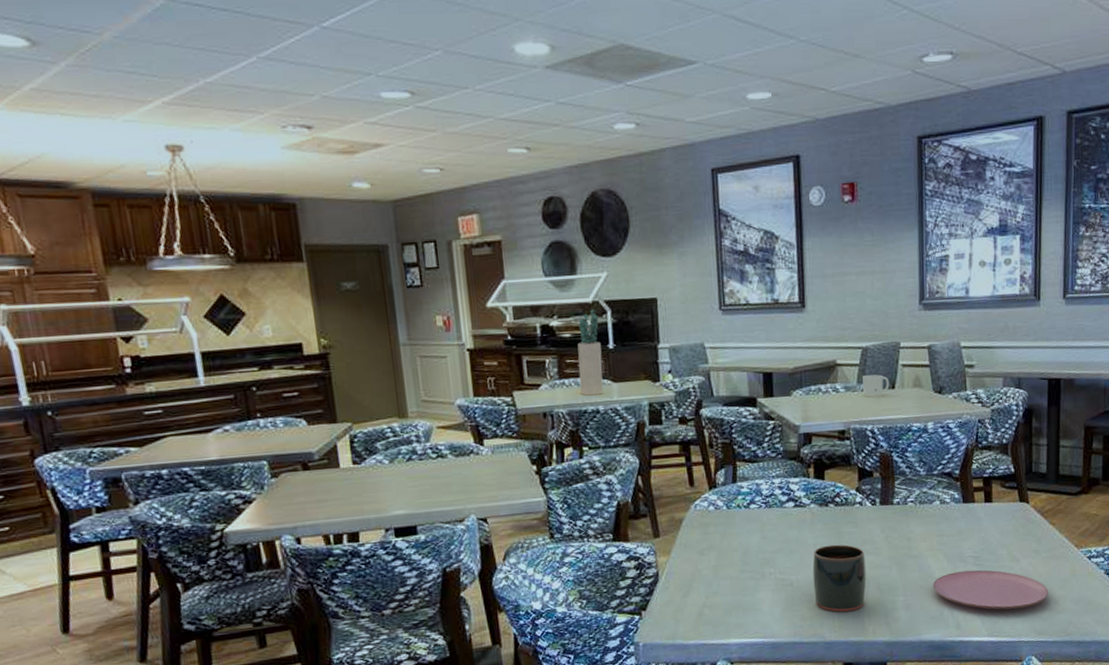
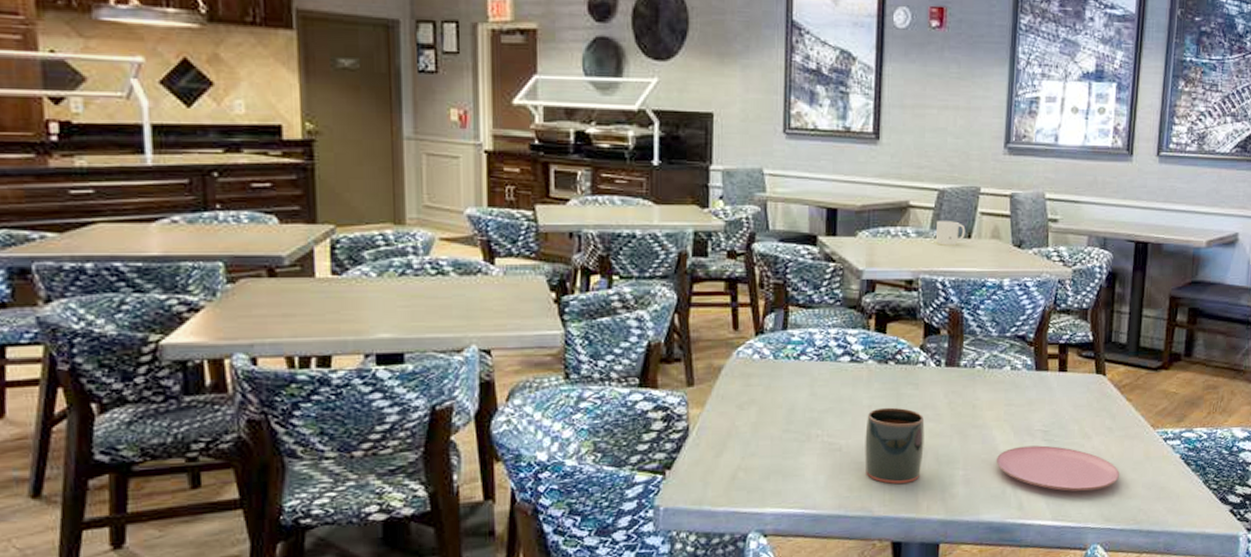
vase: present [577,307,604,396] -> none [615,116,644,217]

